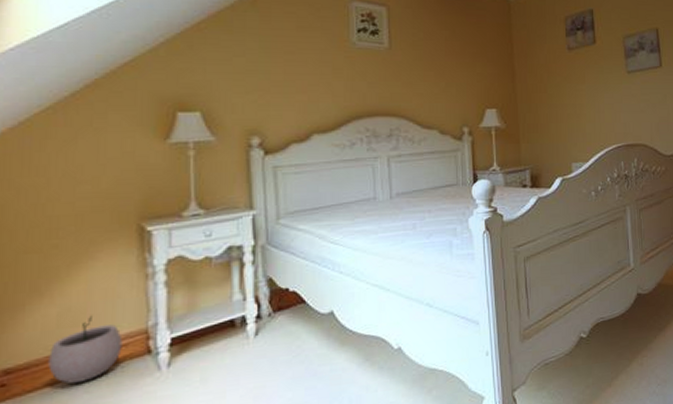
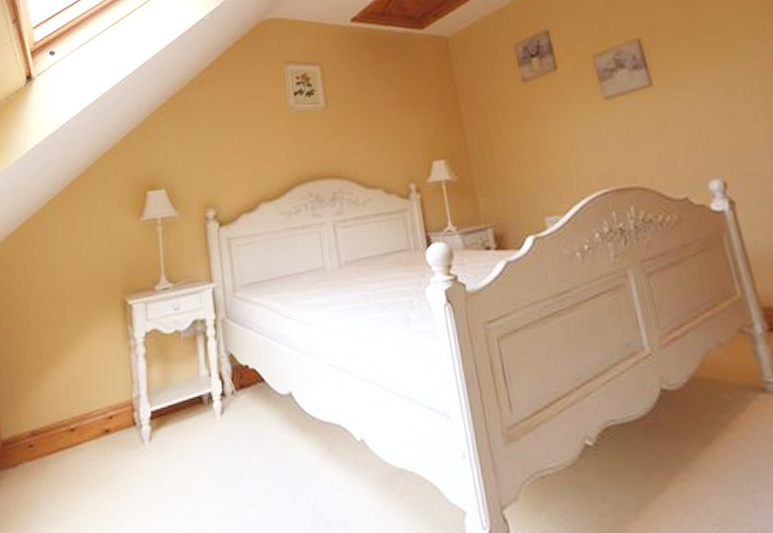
plant pot: present [48,315,123,384] -> none [61,385,114,449]

